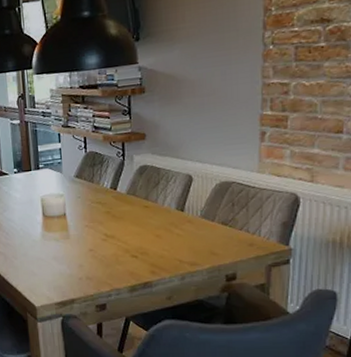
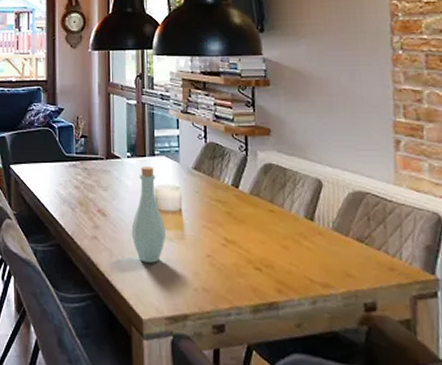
bottle: none [21,179,53,261] -> present [131,166,166,263]

